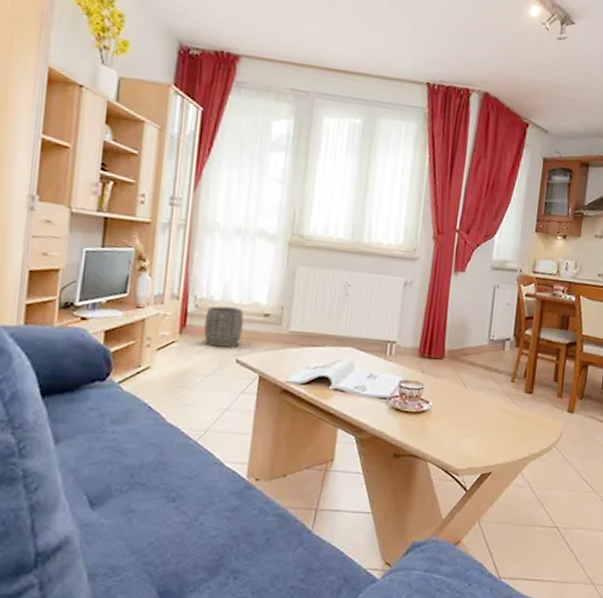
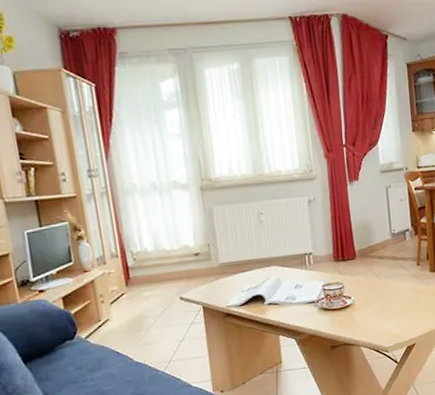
woven basket: present [203,306,244,348] -> none [144,253,180,291]

